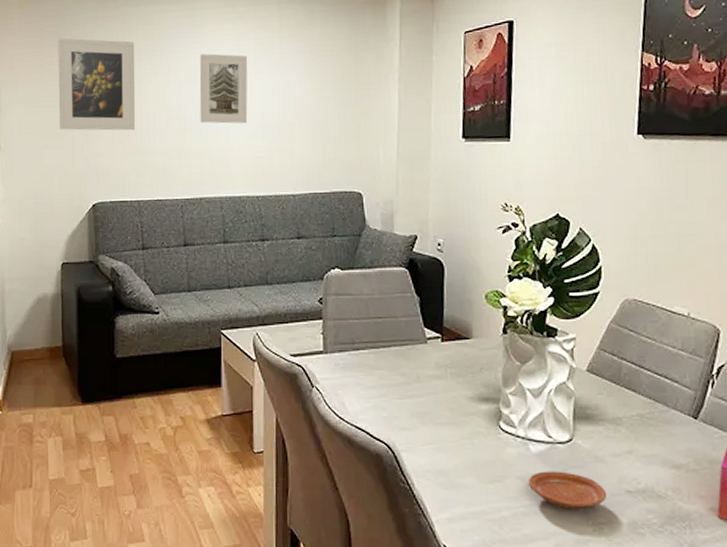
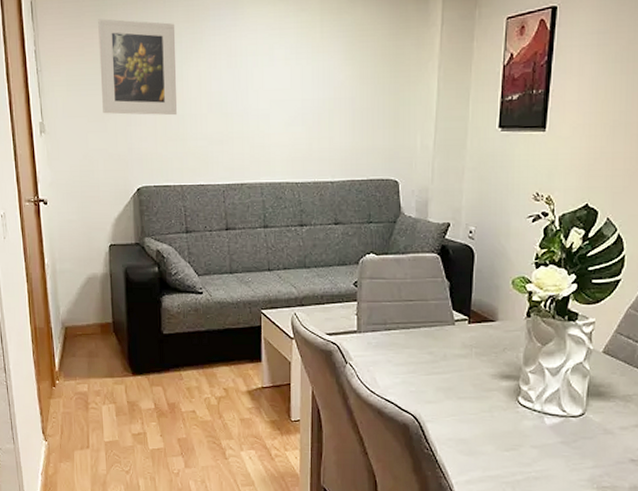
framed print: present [199,53,248,124] -> none [240,37,289,110]
plate: present [529,471,607,510] -> none [542,441,613,475]

